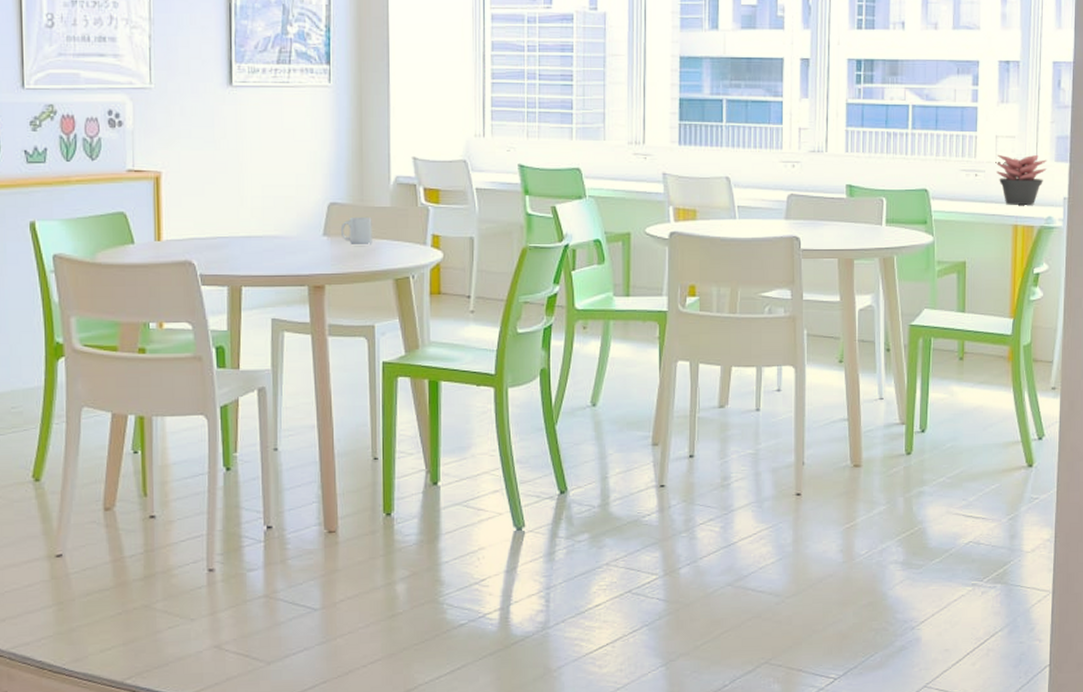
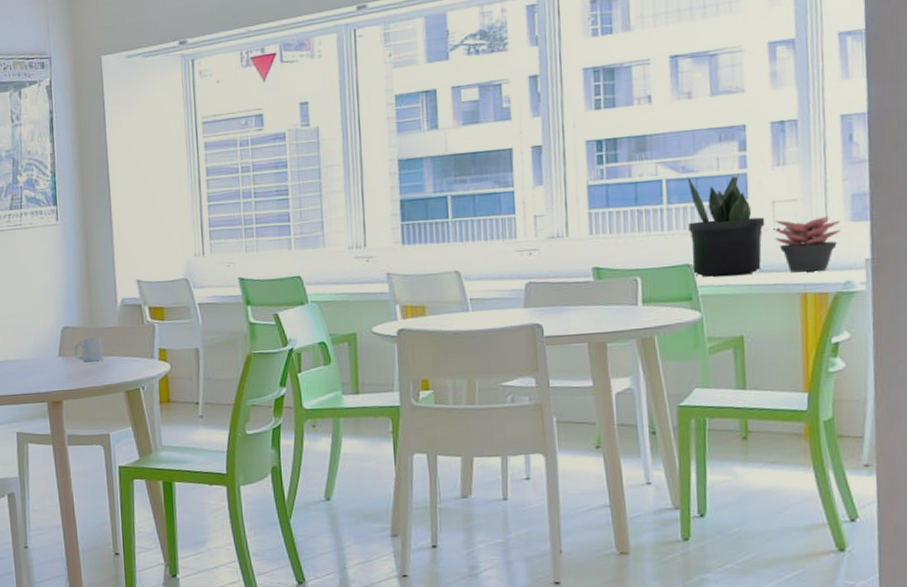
planter: none [928,105,989,204] -> present [687,174,765,277]

